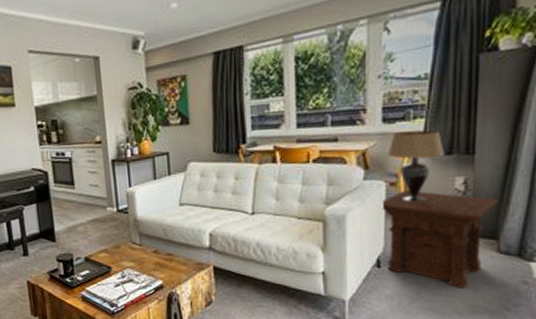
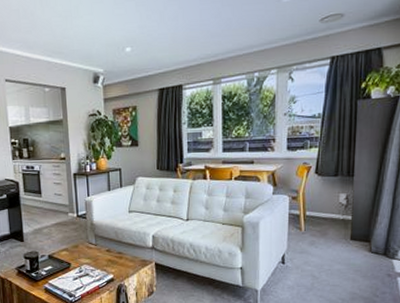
side table: present [382,191,500,290] -> none [286,203,371,281]
table lamp: present [388,130,446,203] -> none [291,157,333,213]

